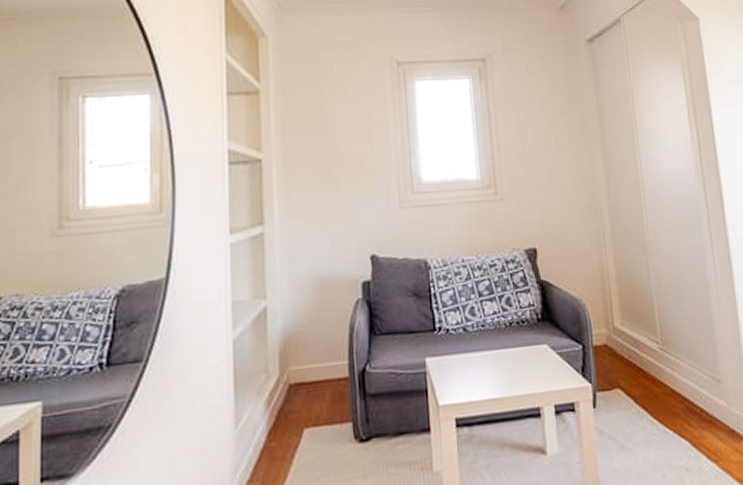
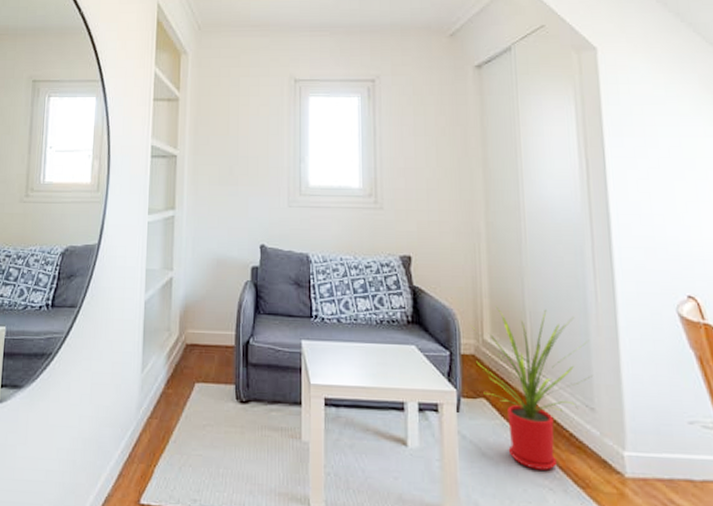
house plant: none [600,286,717,453] -> present [470,306,593,470]

